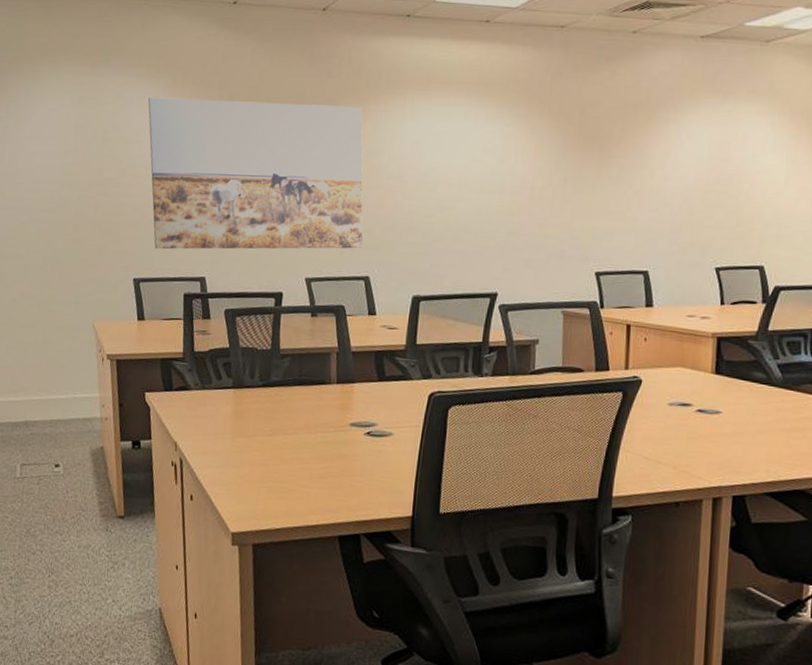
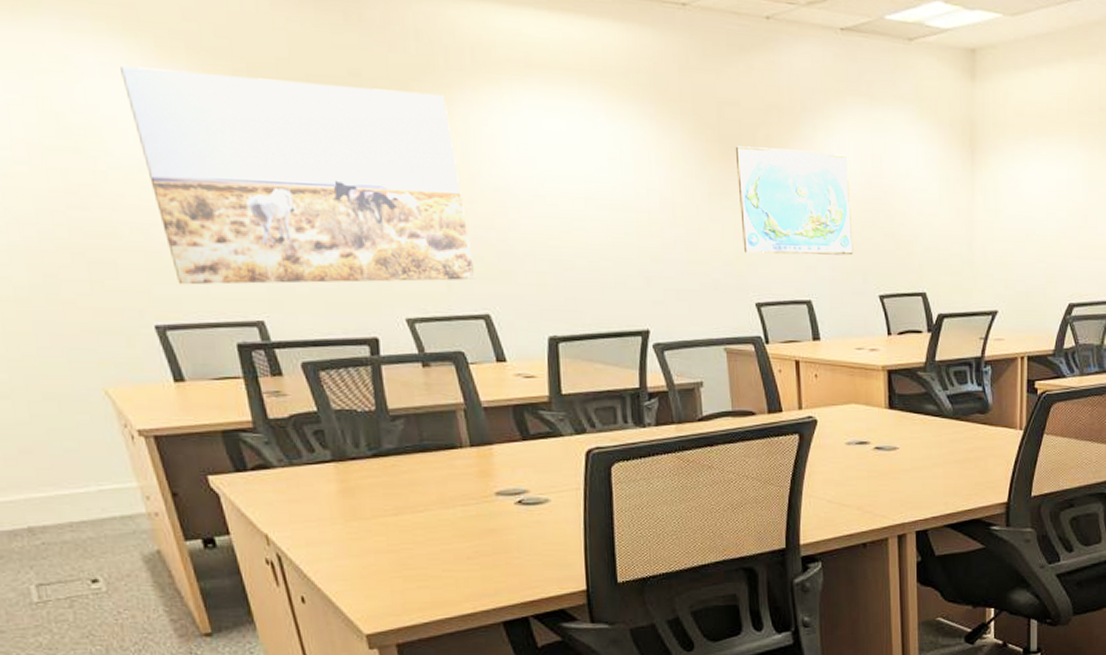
world map: none [589,138,697,231] -> present [735,146,854,256]

